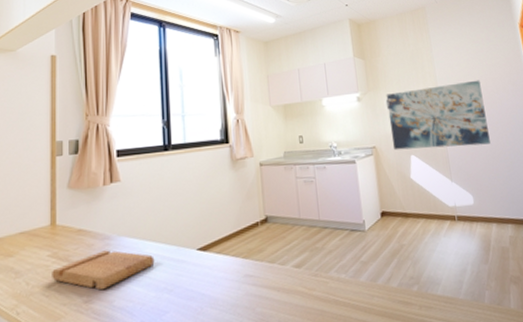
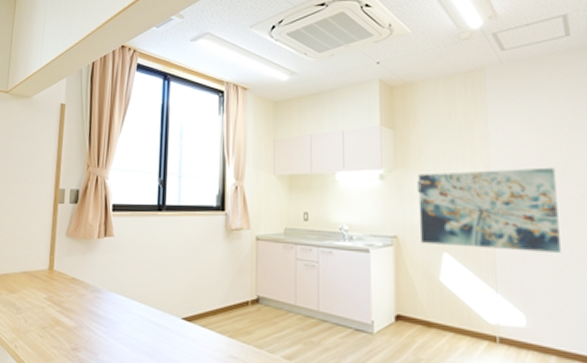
cutting board: present [52,250,155,291] -> none [46,302,140,341]

